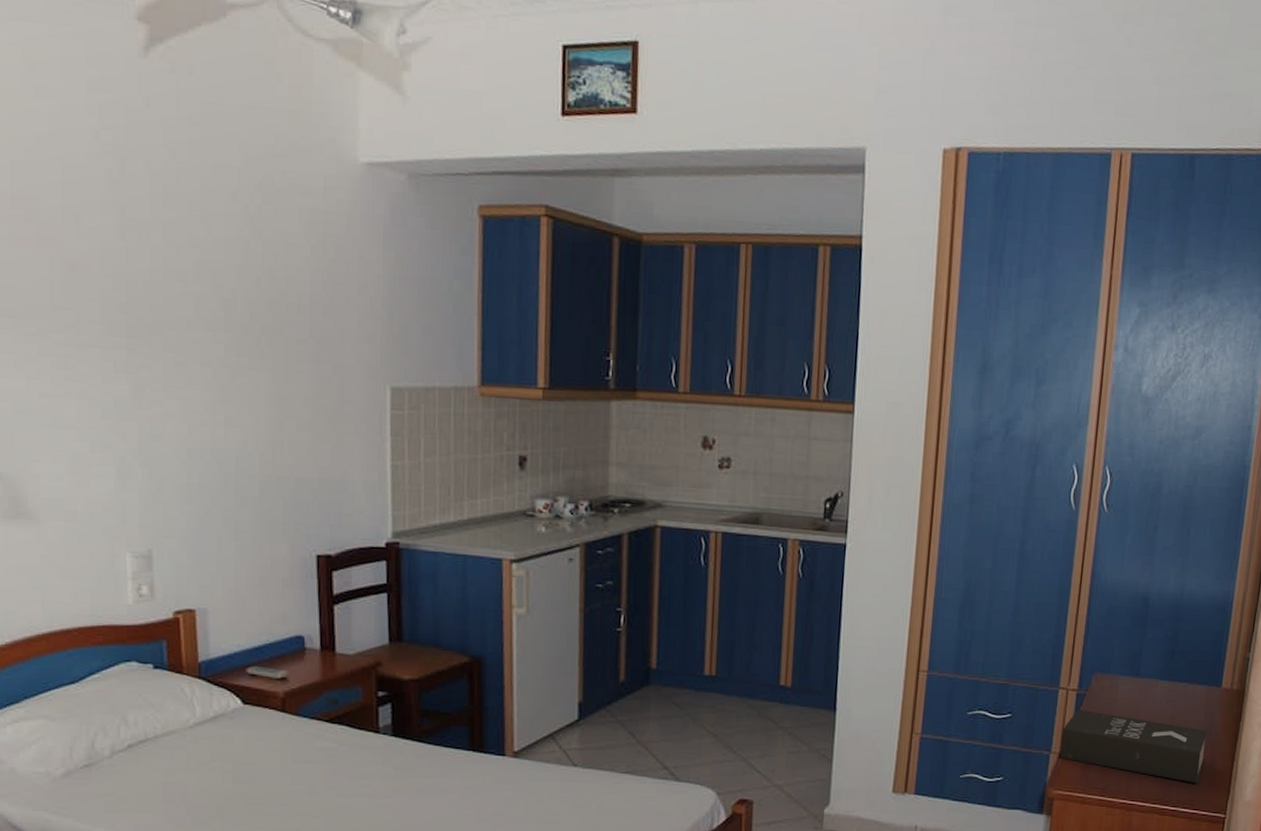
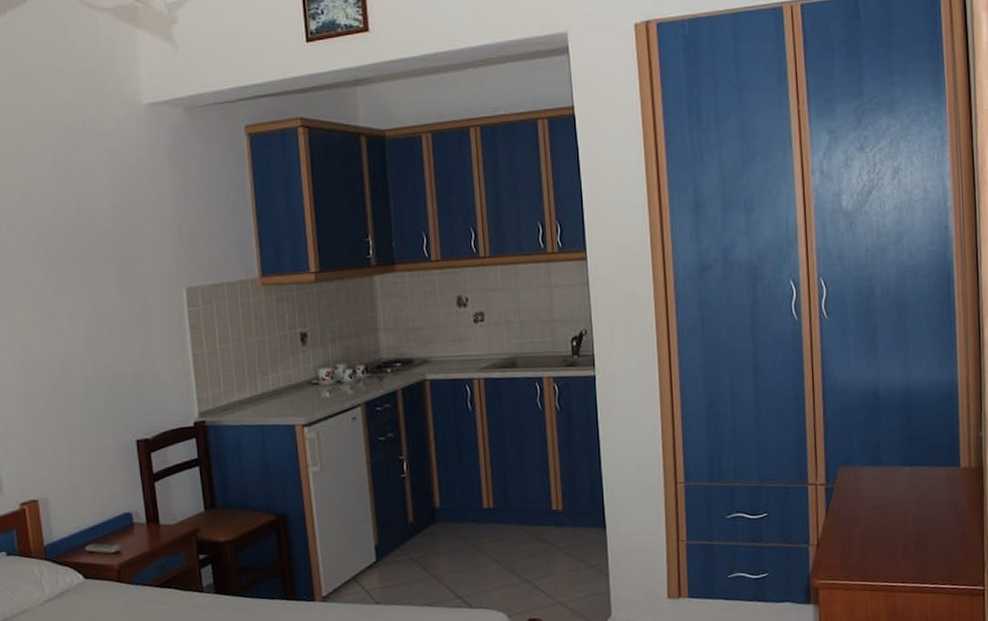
book: present [1060,709,1208,784] -> none [817,501,956,560]

